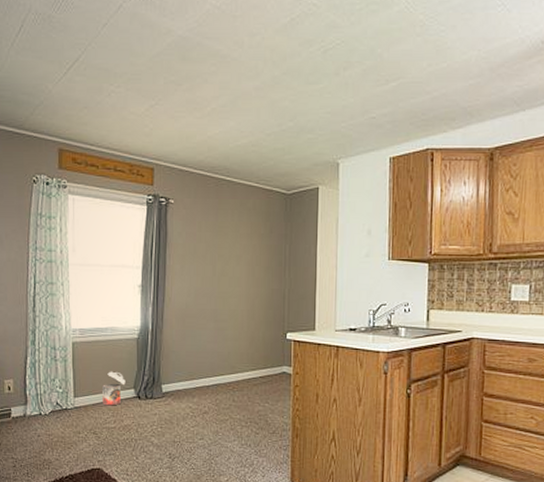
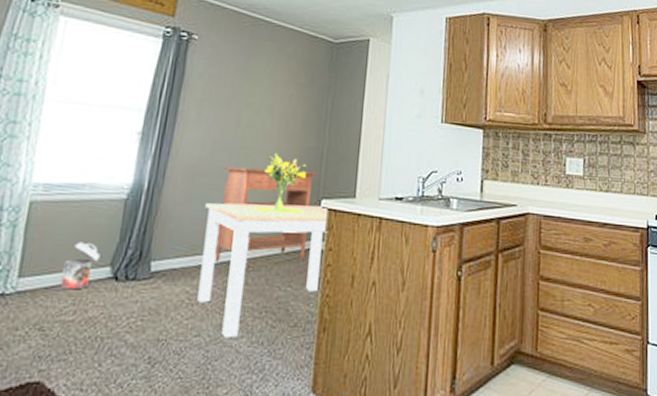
dining table: none [196,337,295,441] -> present [197,202,330,338]
console table: none [207,309,282,384] -> present [214,166,318,262]
bouquet: none [232,296,273,346] -> present [252,153,307,215]

